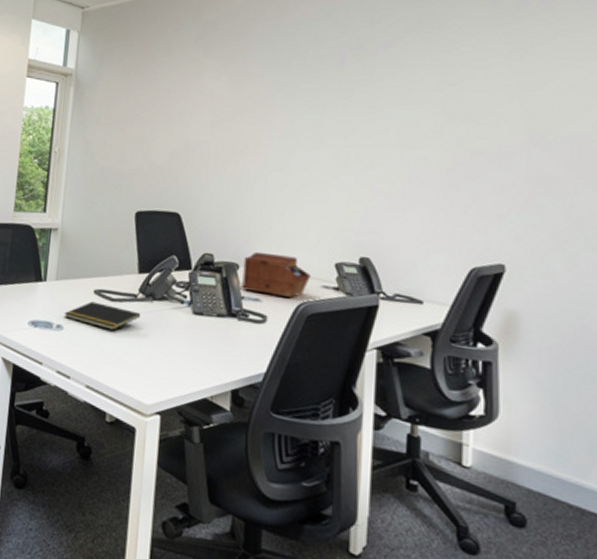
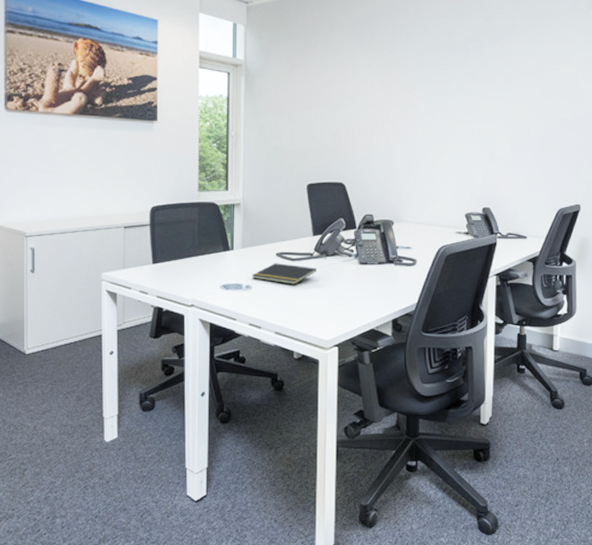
sewing box: present [242,251,311,299] -> none [396,209,448,244]

